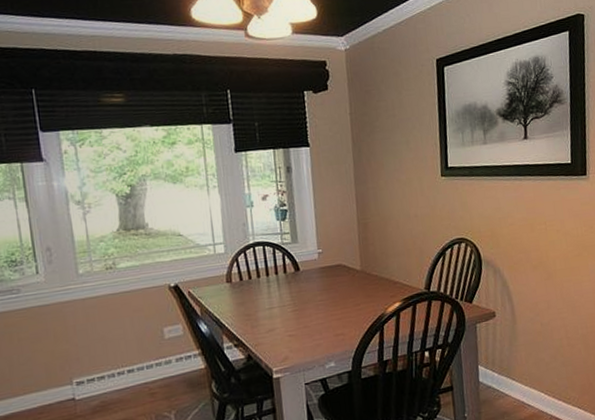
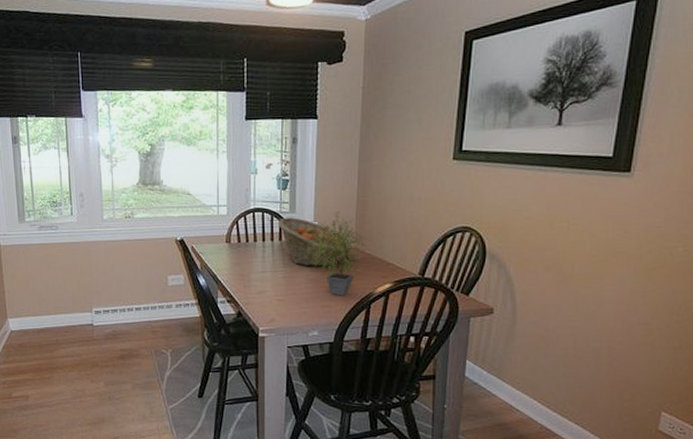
fruit basket: none [281,247,358,296] -> present [278,217,351,267]
potted plant: none [311,236,373,322] -> present [304,211,367,296]

